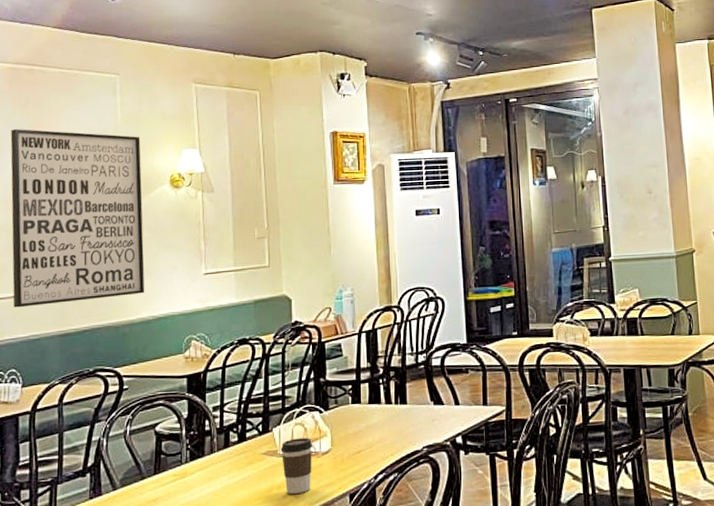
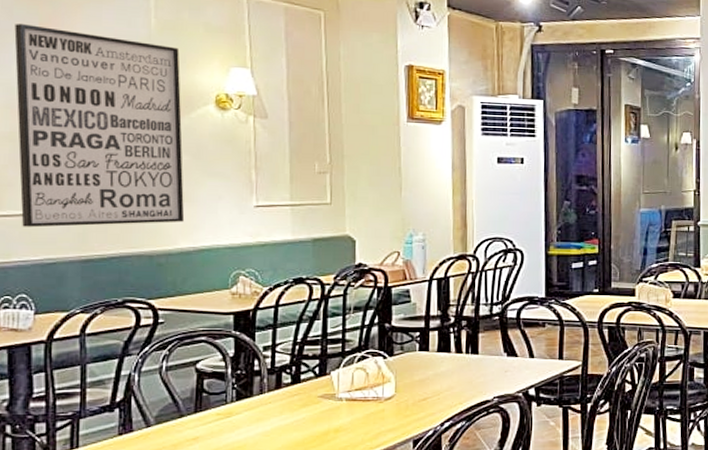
coffee cup: present [280,438,313,495] -> none [339,383,375,439]

